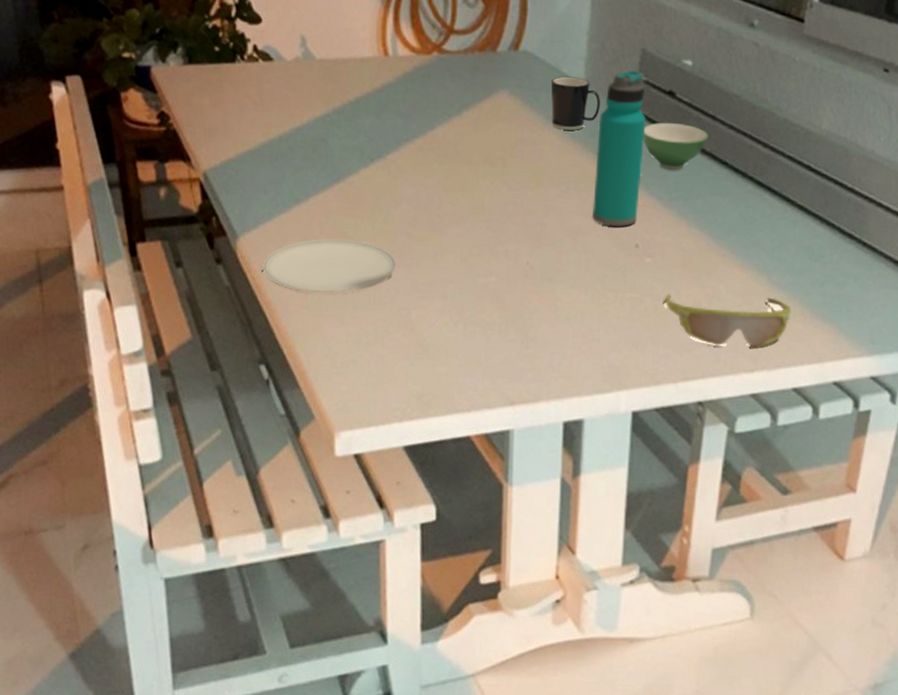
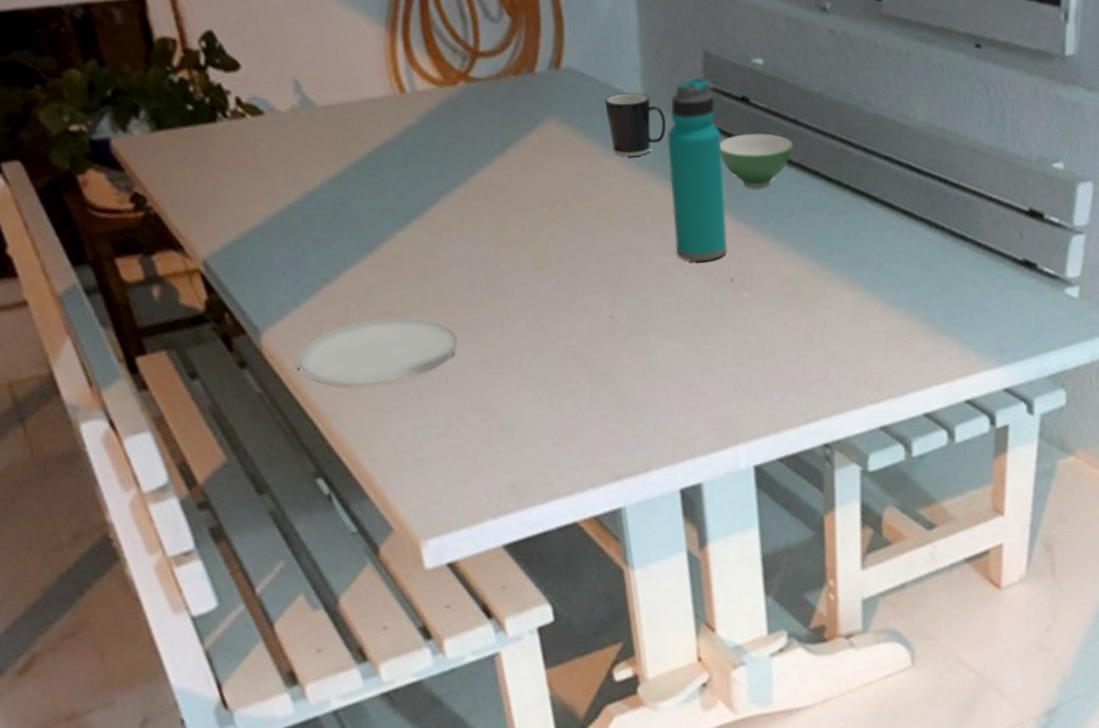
sunglasses: present [665,292,792,347] -> none [771,316,912,380]

